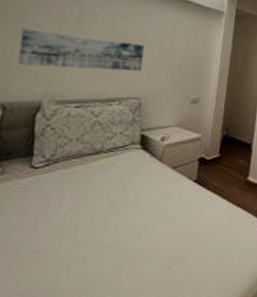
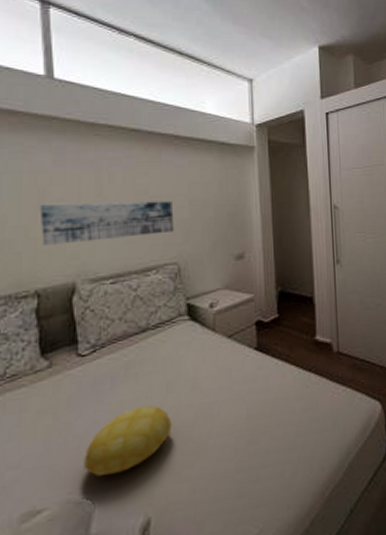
cushion: none [16,219,109,279] -> present [84,405,172,476]

